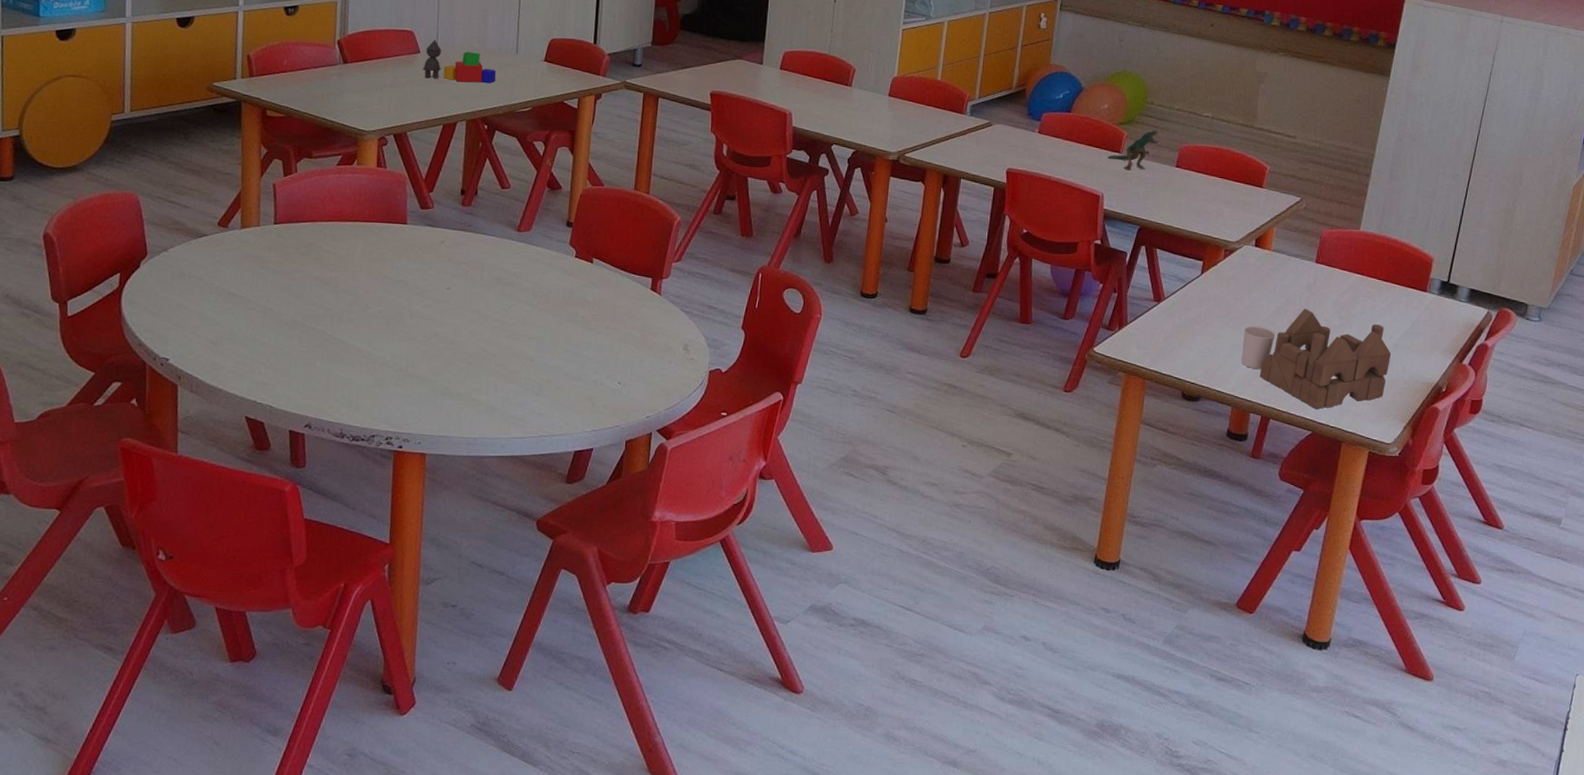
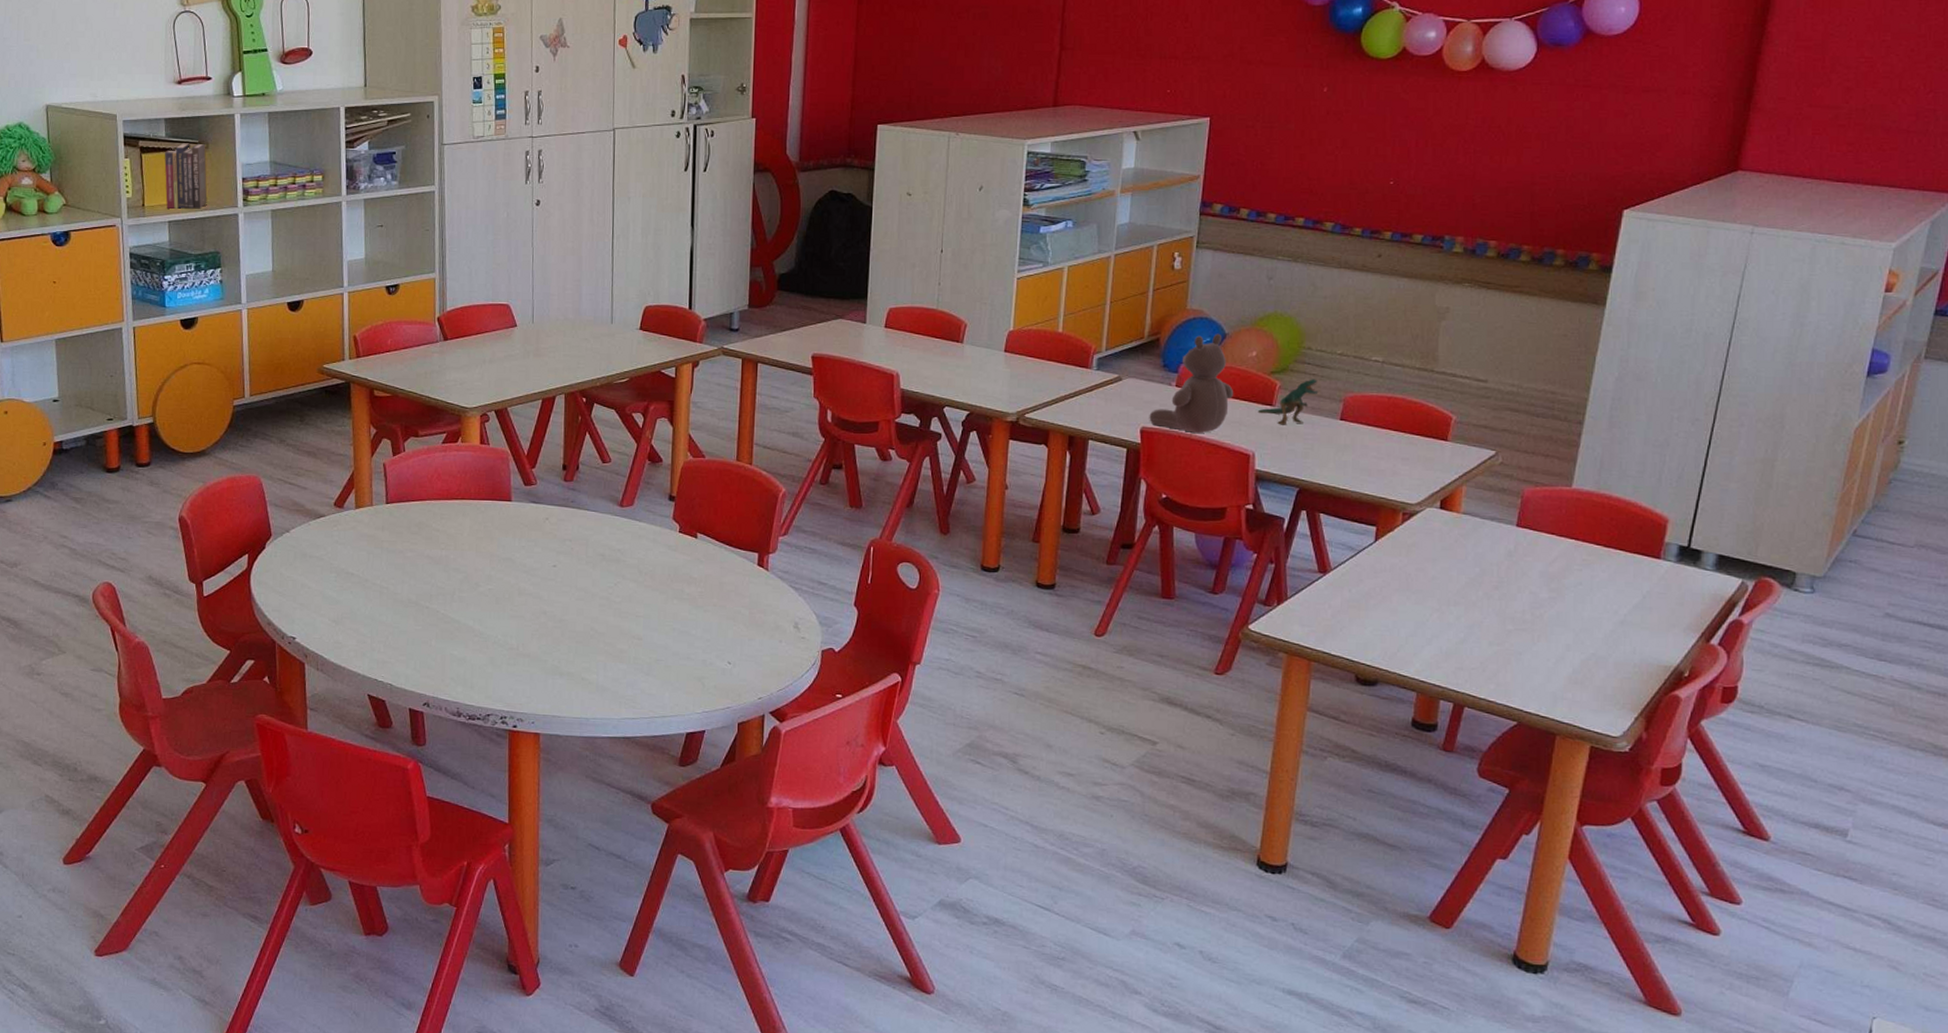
toy blocks: present [422,40,496,84] -> none [520,313,593,355]
stuffed animal: none [1014,87,1087,176] -> present [1149,333,1233,434]
cup: present [1241,326,1275,370] -> none [1427,600,1468,650]
toy building blocks: present [1259,309,1391,410] -> none [1450,580,1616,697]

